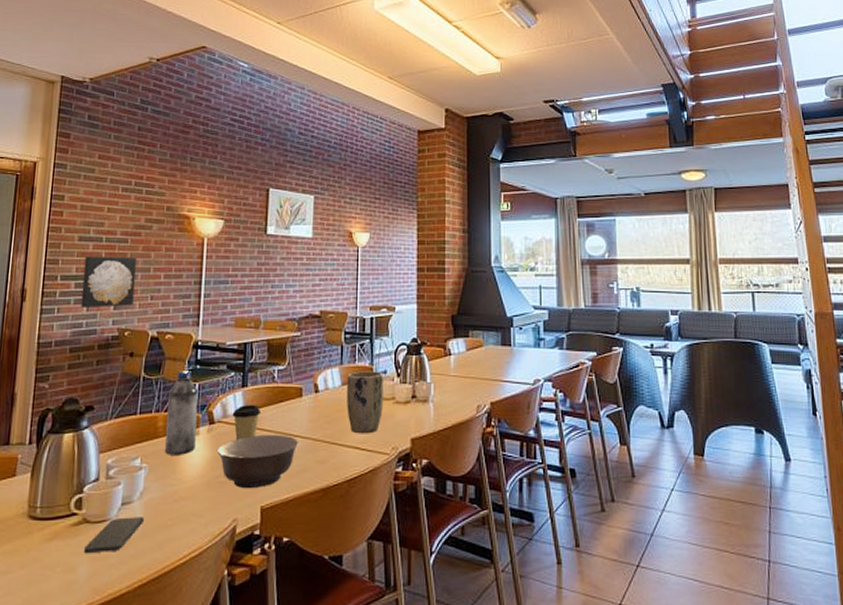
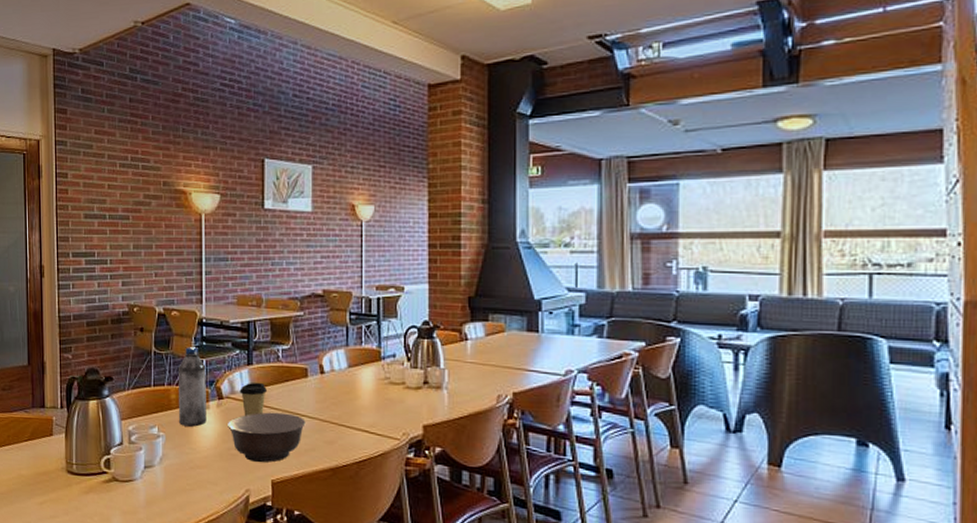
wall art: present [81,256,137,307] -> none [92,234,139,284]
smartphone: present [83,517,145,554] -> none [115,479,166,508]
plant pot: present [347,371,384,434] -> none [354,353,394,418]

